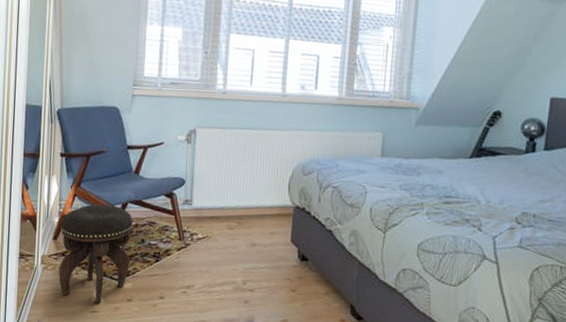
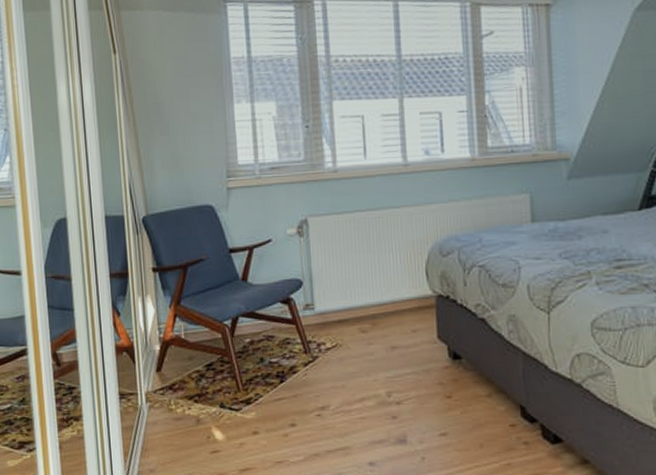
footstool: present [59,204,133,304] -> none [163,321,250,441]

